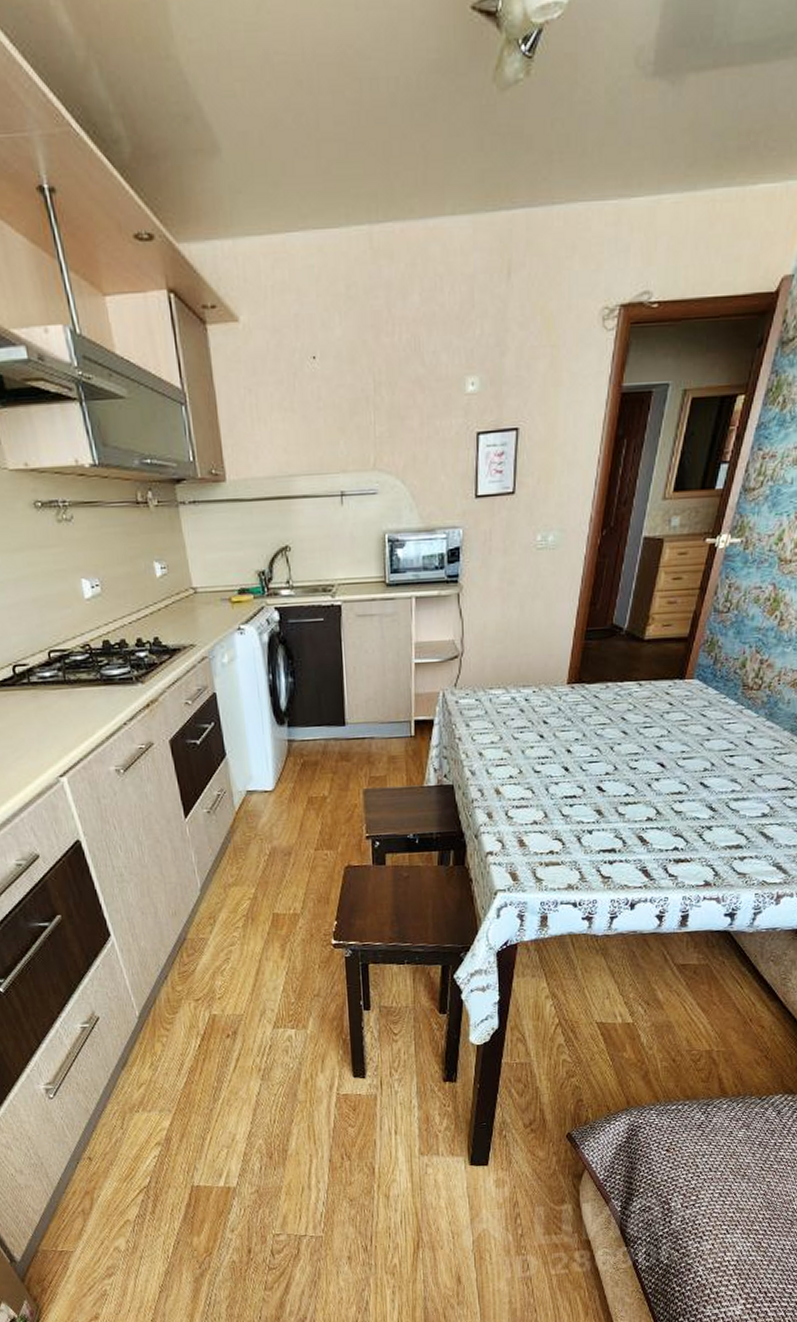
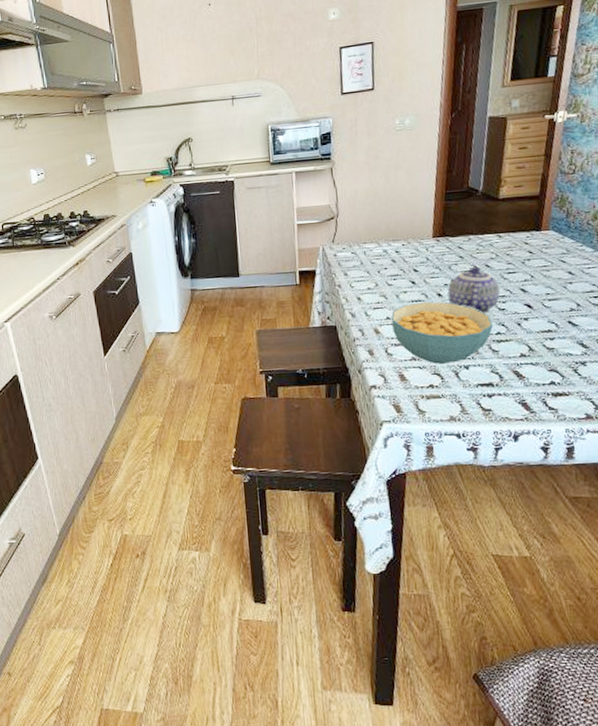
cereal bowl: none [515,758,623,828] -> present [391,301,494,364]
teapot: none [578,720,633,774] -> present [447,267,500,314]

